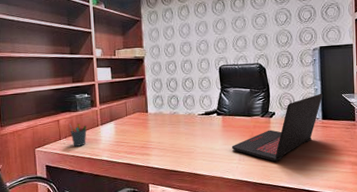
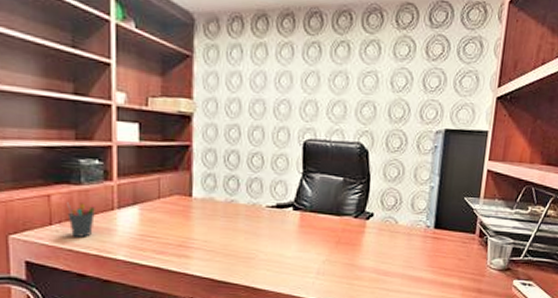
laptop: present [231,93,323,162] -> none [308,193,439,279]

